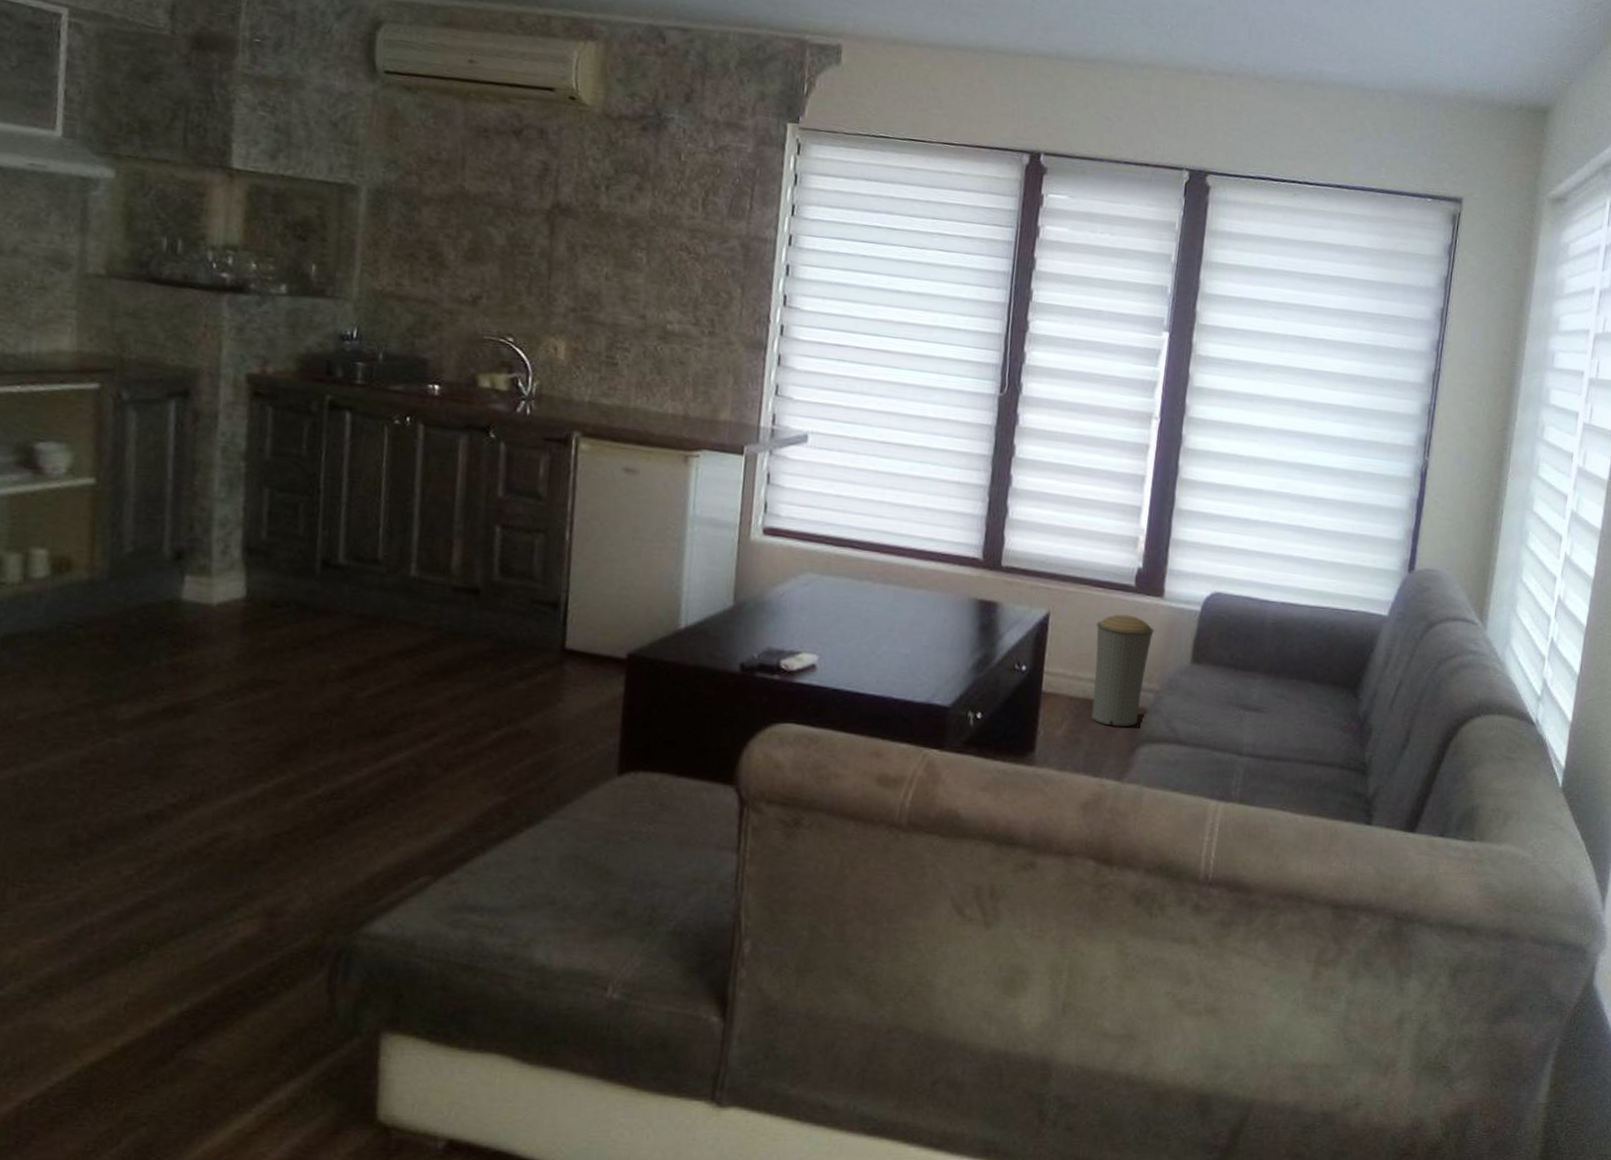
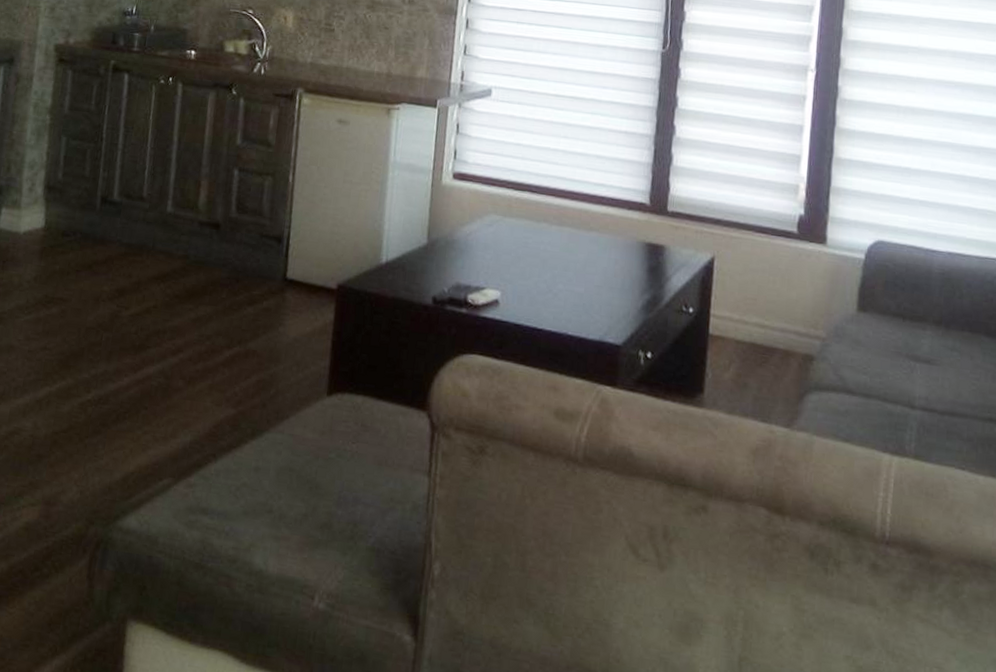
trash can: present [1091,614,1154,727] -> none [758,260,818,373]

